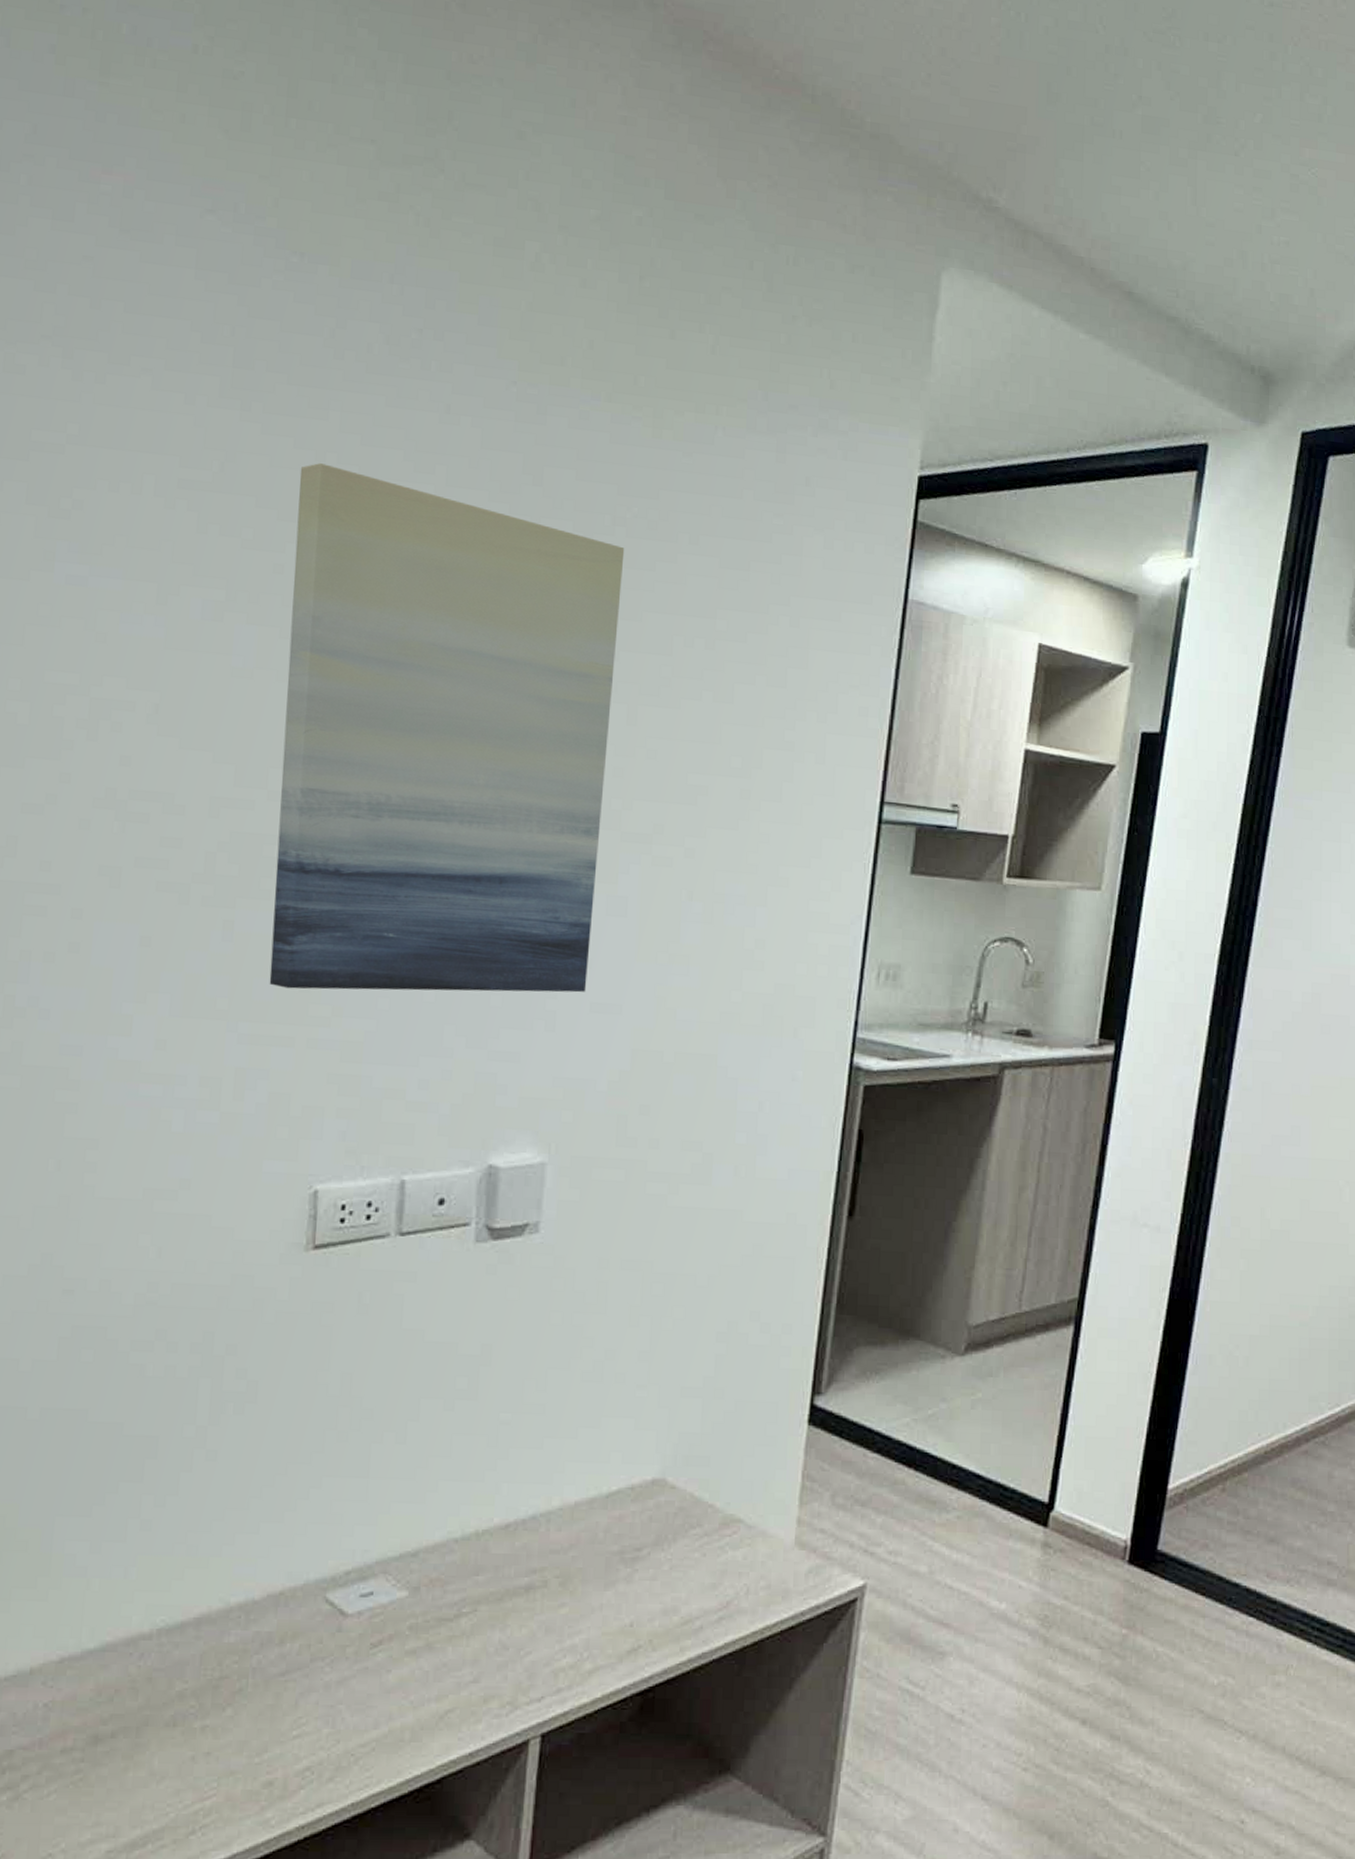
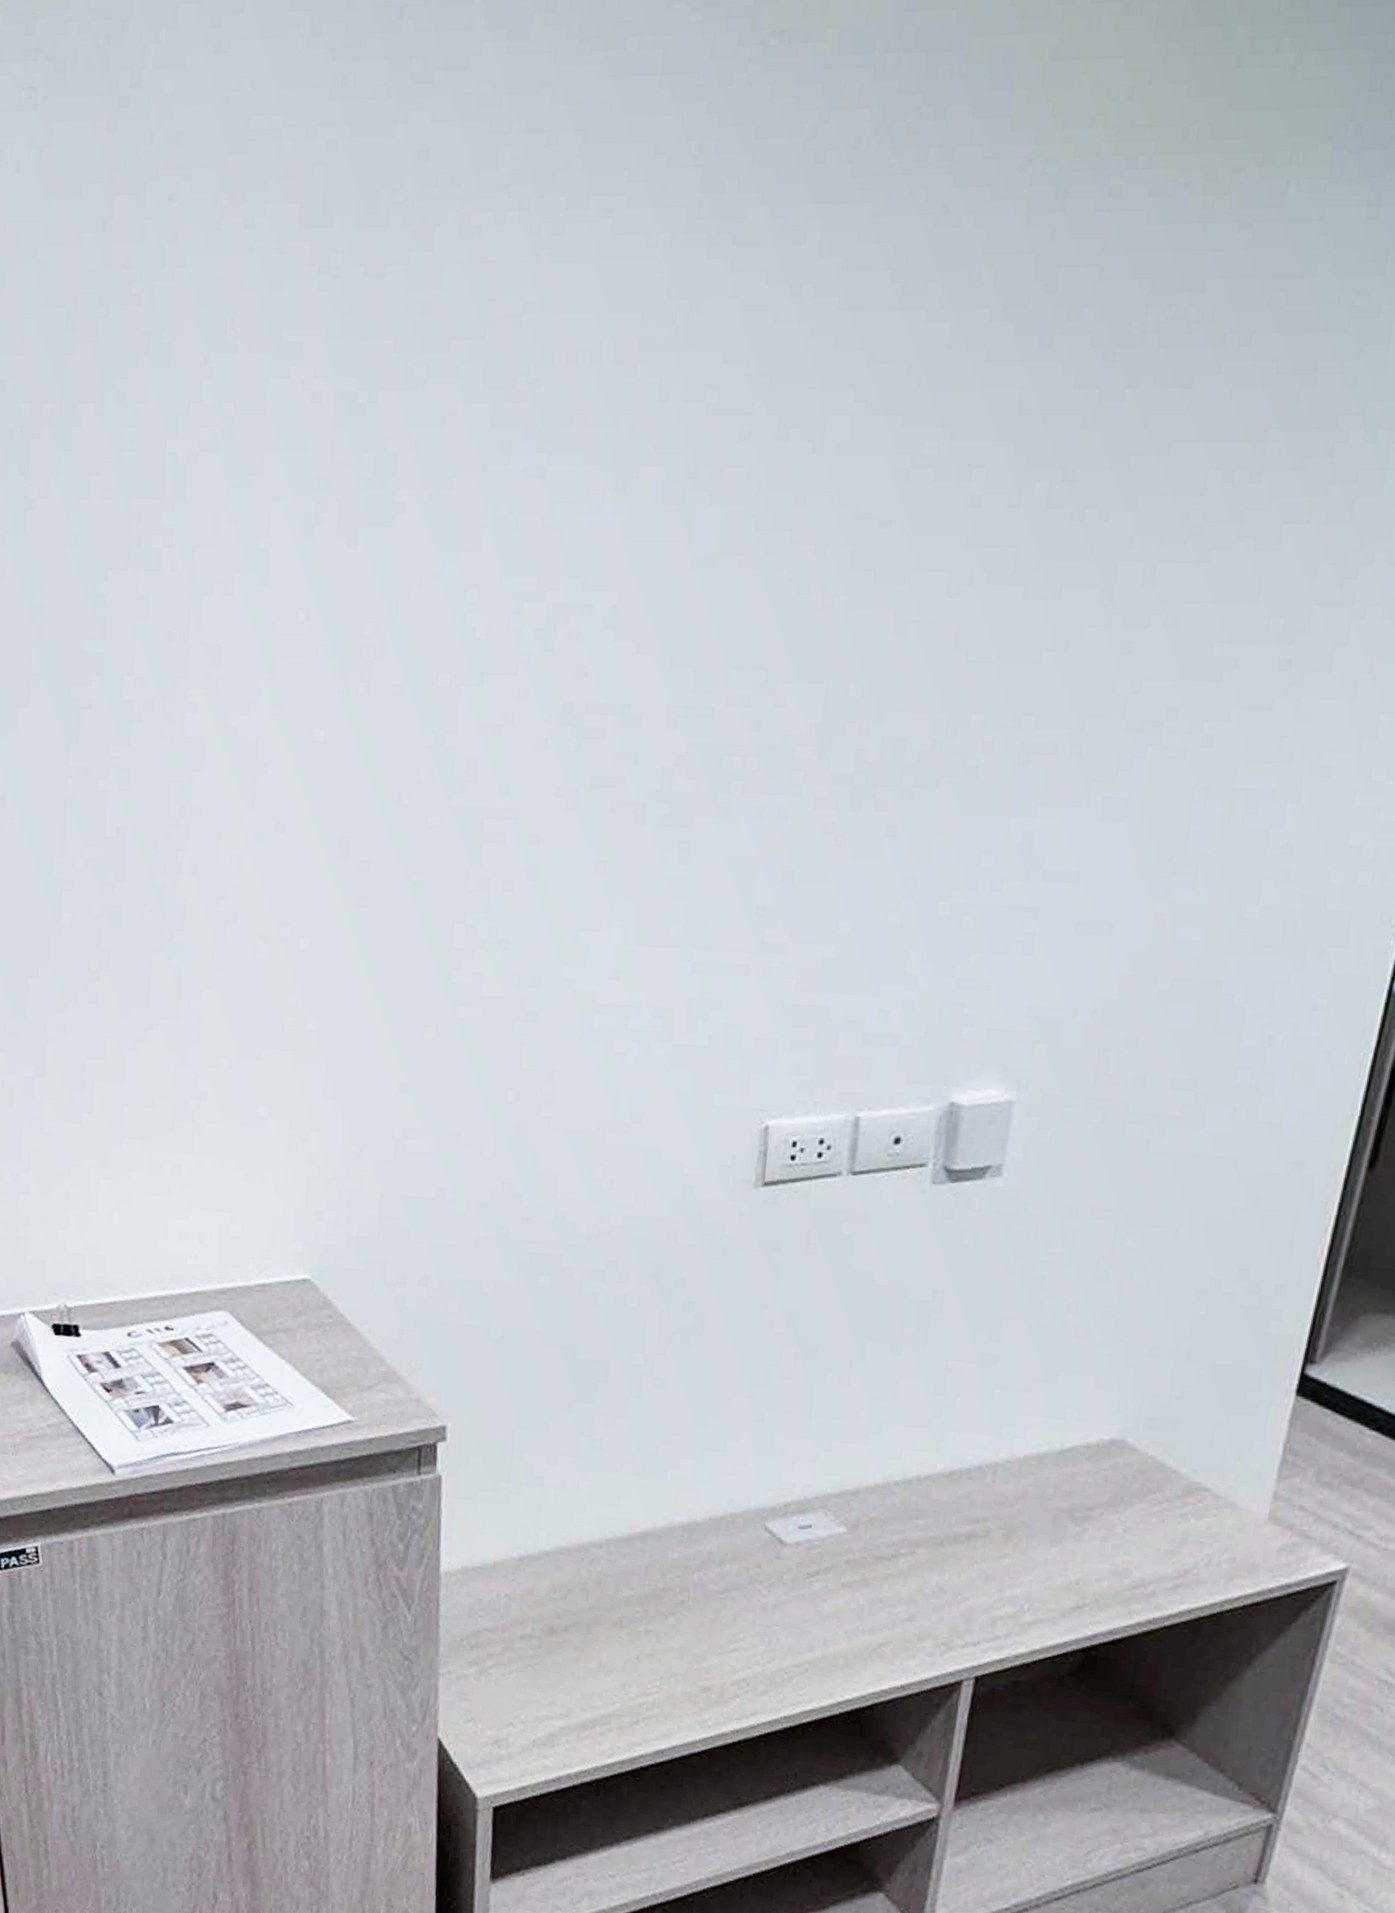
wall art: present [269,462,625,993] -> none [724,298,1155,914]

